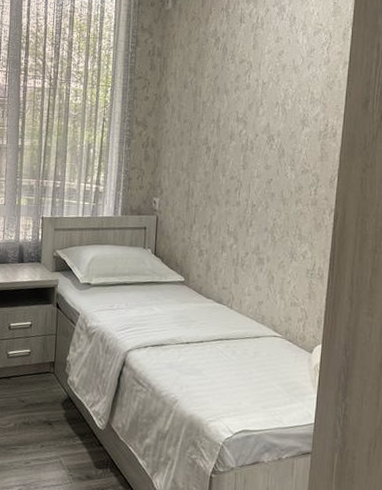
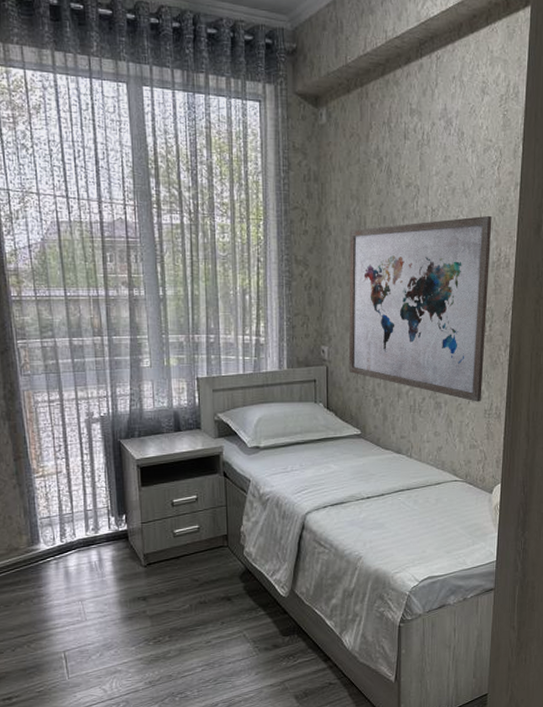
wall art: none [177,89,320,262] -> present [348,215,492,402]

